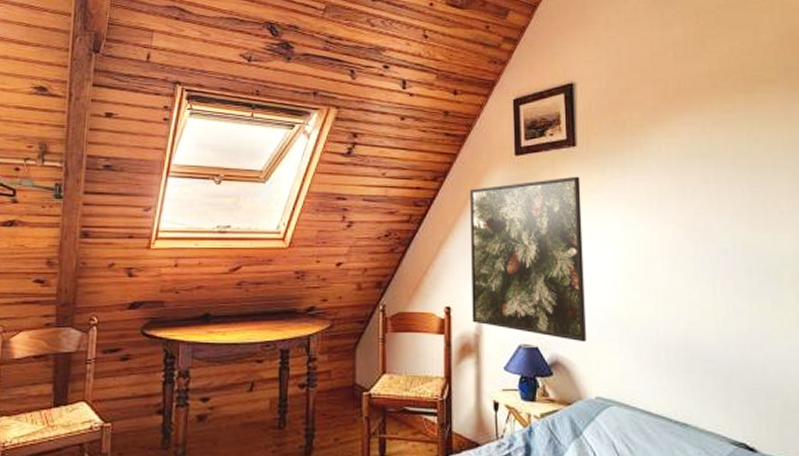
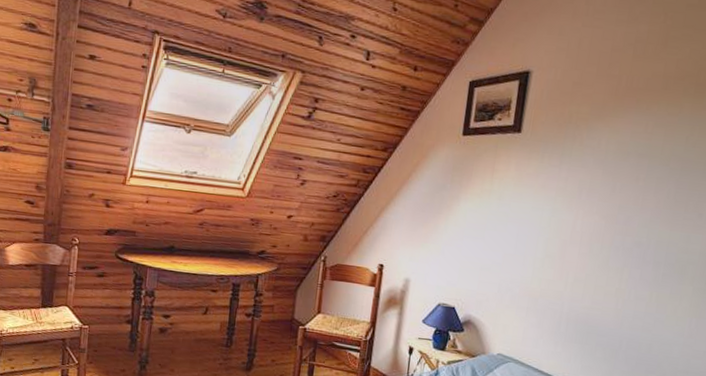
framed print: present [469,176,586,343] -> none [401,160,520,308]

